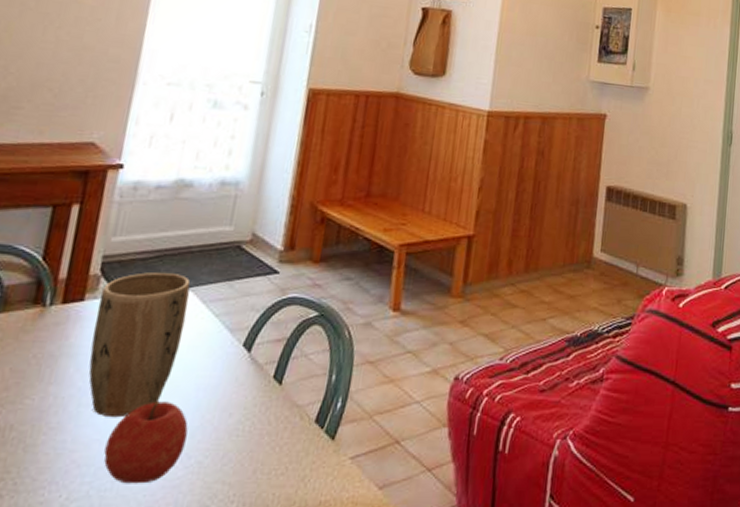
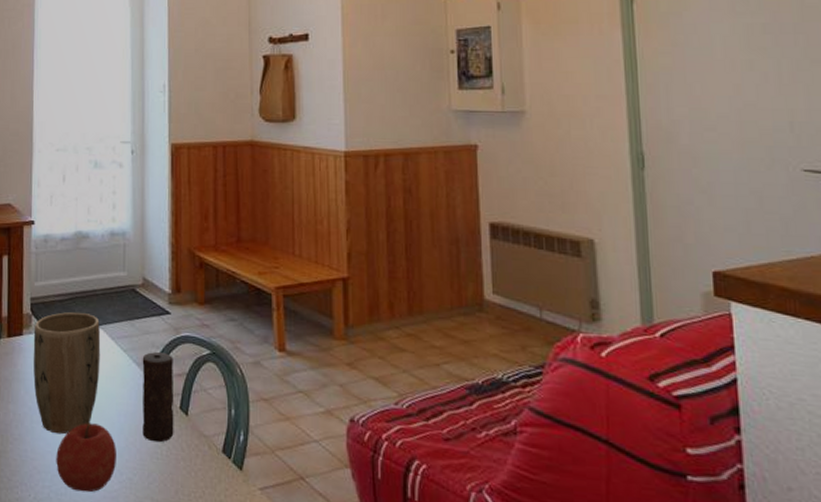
candle: none [223,316,275,418] -> present [142,352,174,443]

